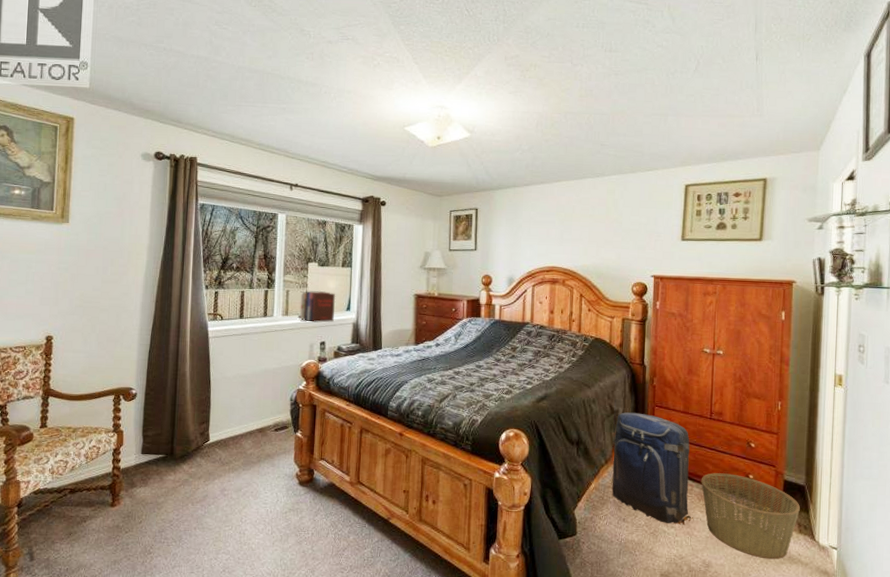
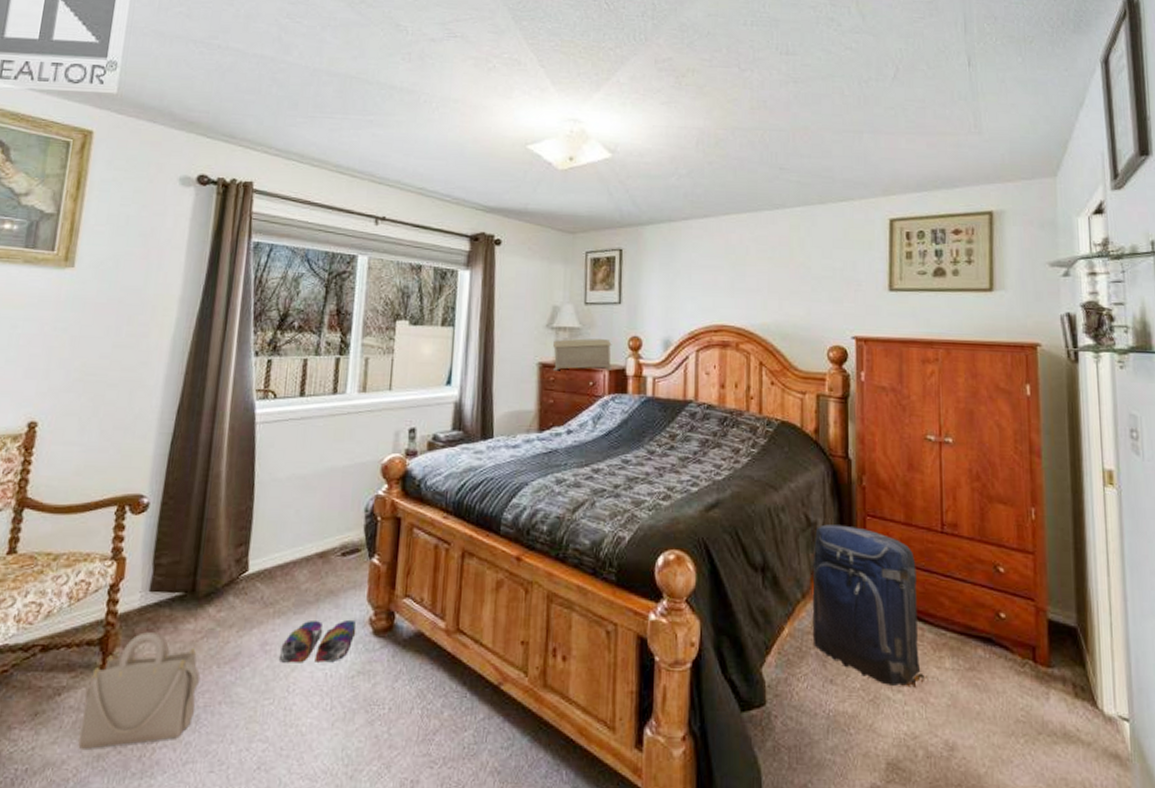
handbag: none [100,481,181,557] -> present [78,632,201,749]
slippers: none [235,474,287,503] -> present [280,619,357,663]
books: present [297,290,336,323] -> none [379,357,432,402]
decorative box: none [425,276,470,301] -> present [552,338,613,371]
basket: present [701,473,800,560] -> none [934,610,1073,738]

